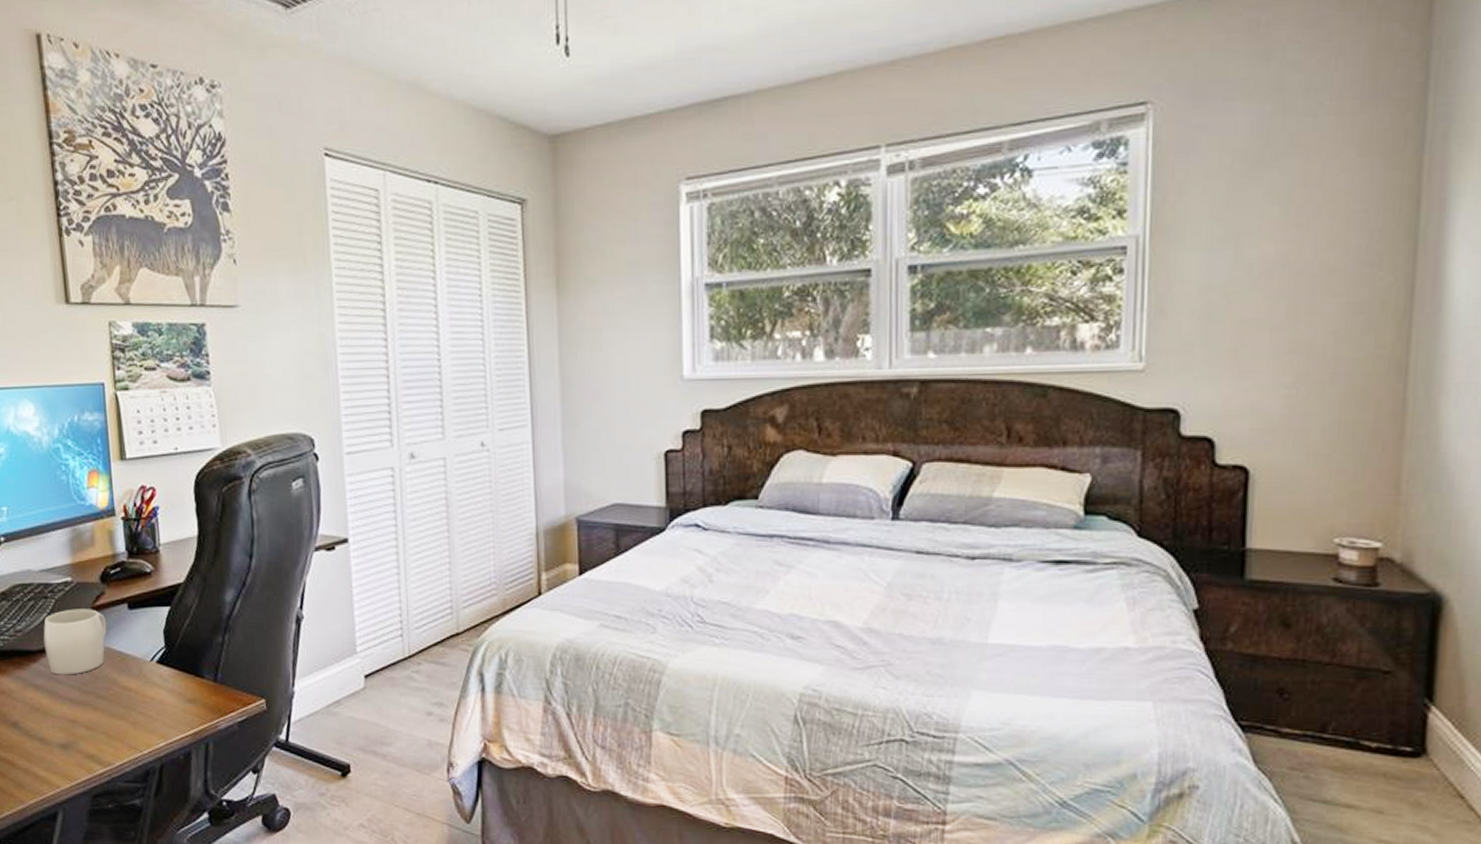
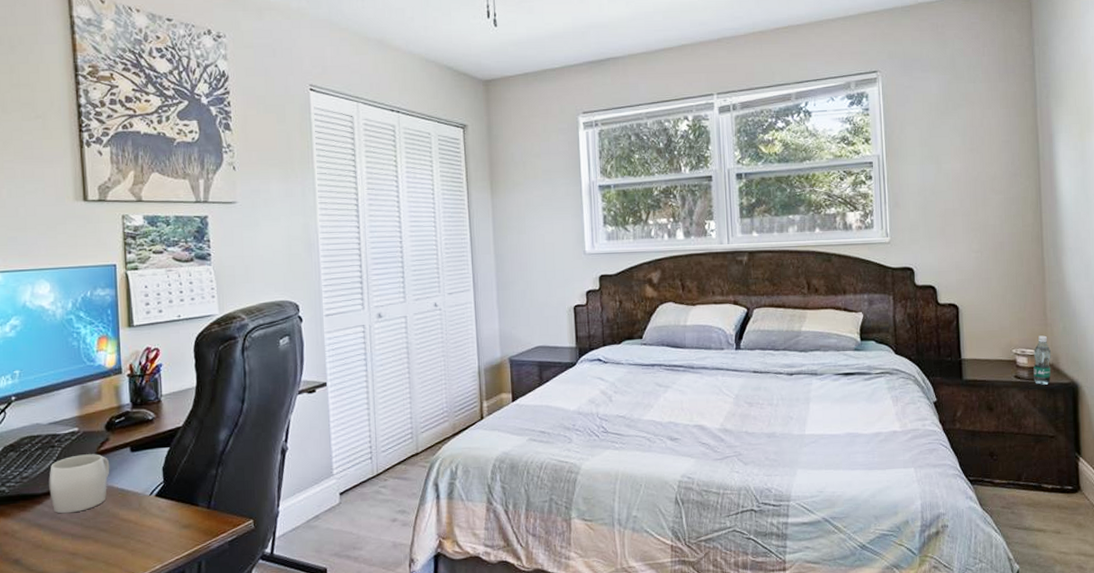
bottle: none [1366,519,1401,594] -> present [1033,335,1051,385]

